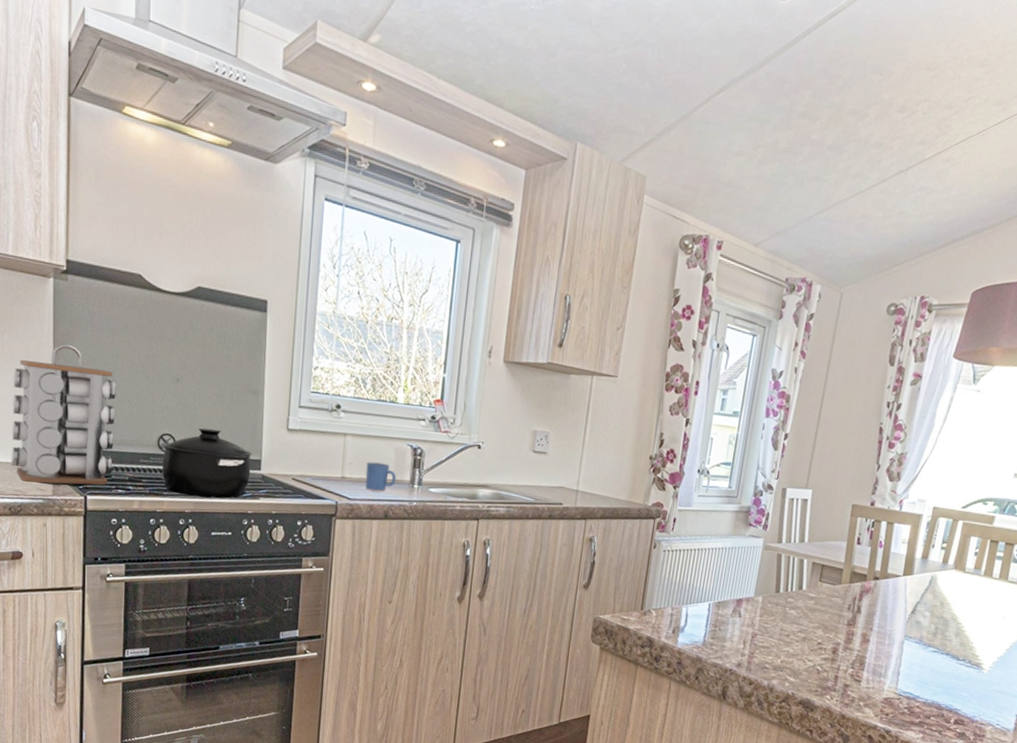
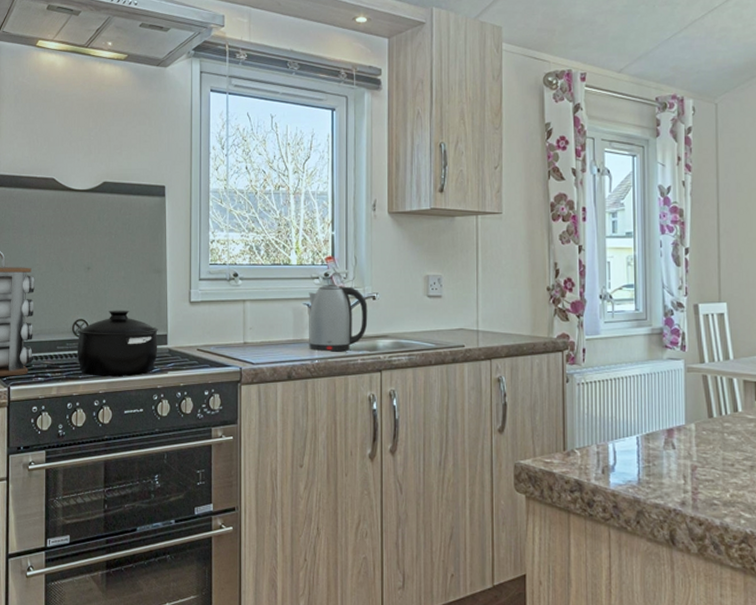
mug: present [365,461,396,493] -> none [266,325,296,354]
kettle: none [408,427,472,497] -> present [309,284,368,352]

